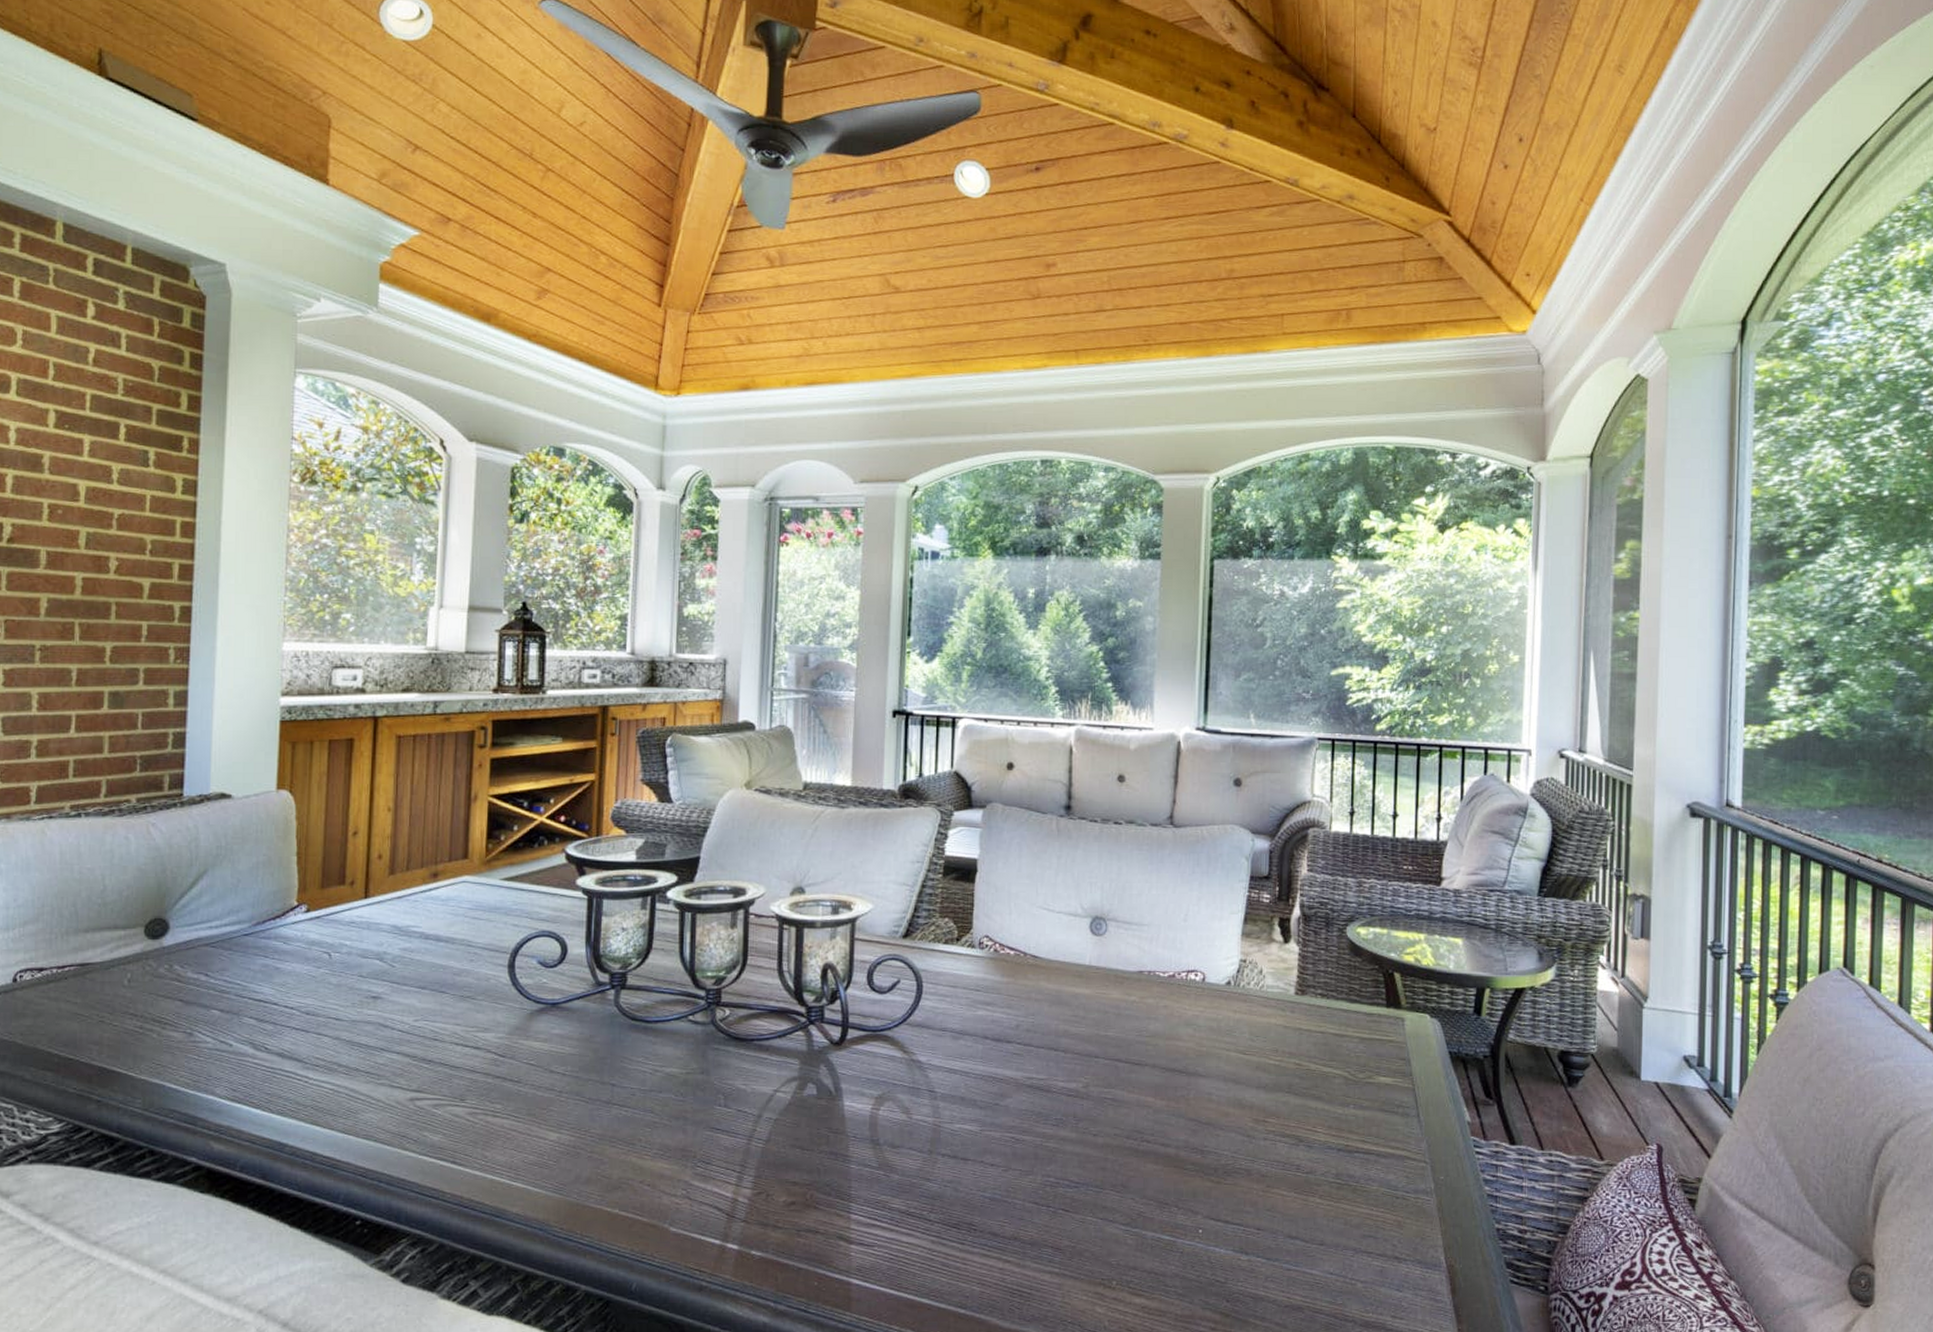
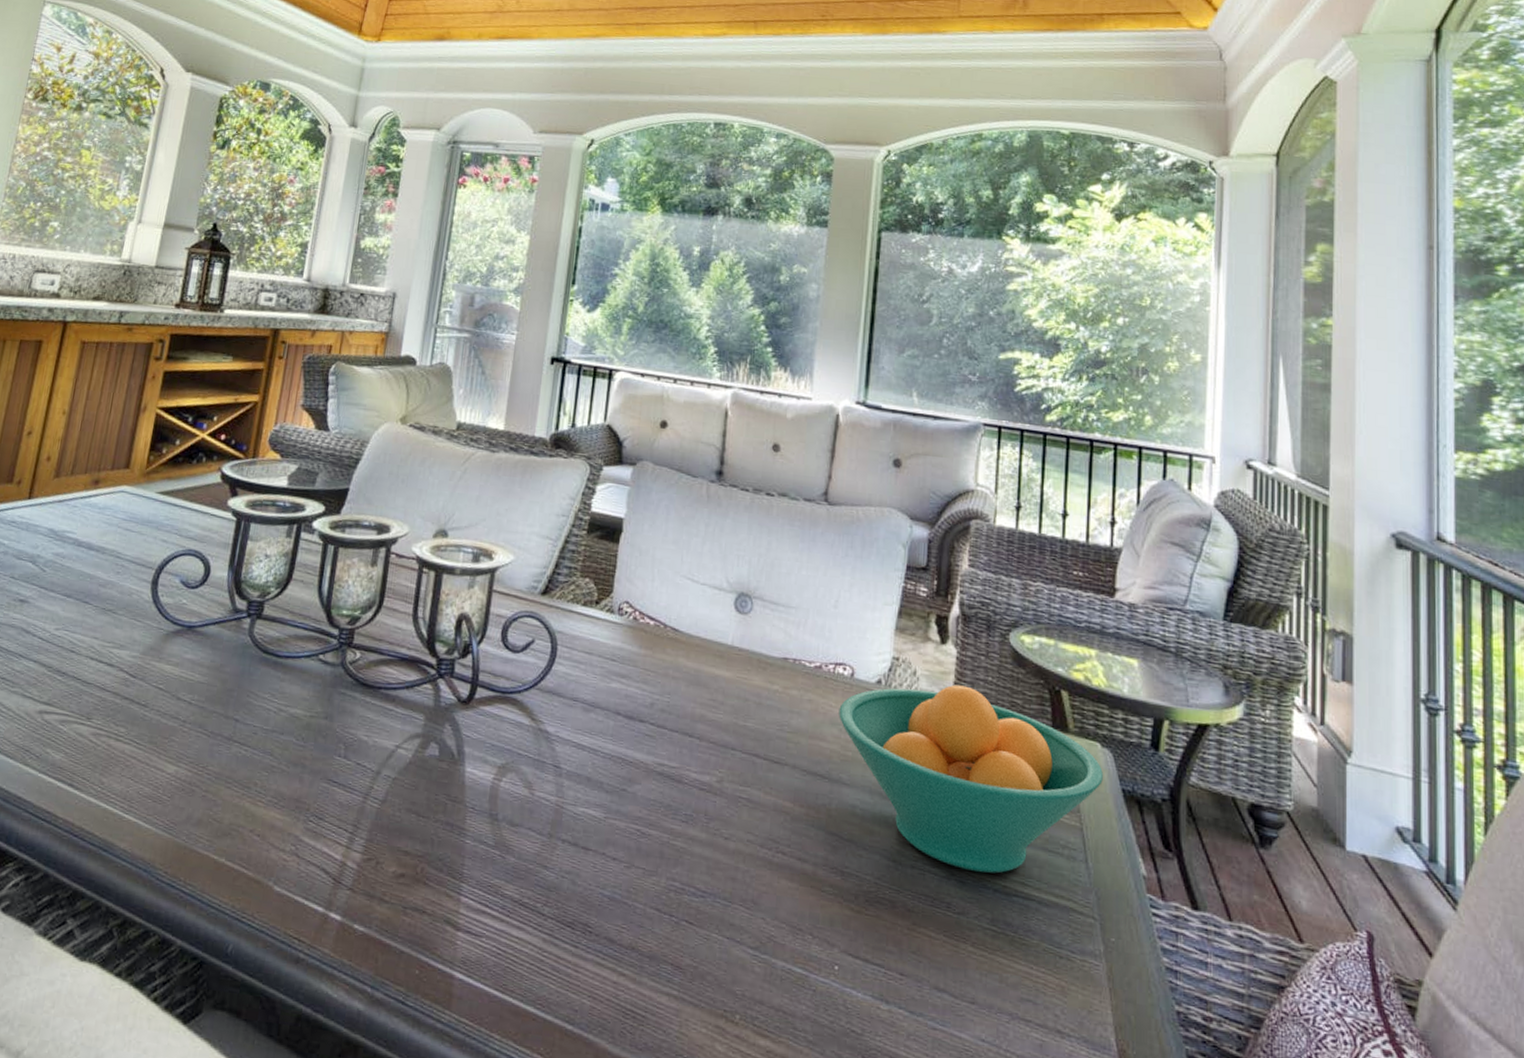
fruit bowl: none [1193,978,1432,1136] -> present [839,684,1103,874]

